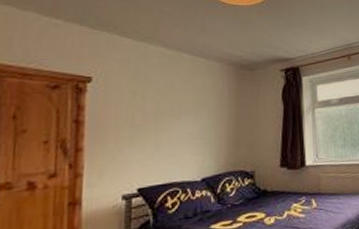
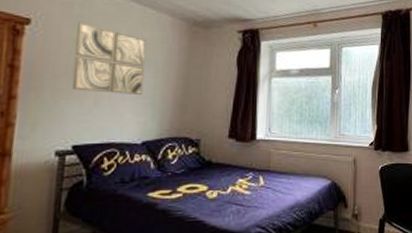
wall art: none [133,75,199,138] -> present [71,22,147,96]

